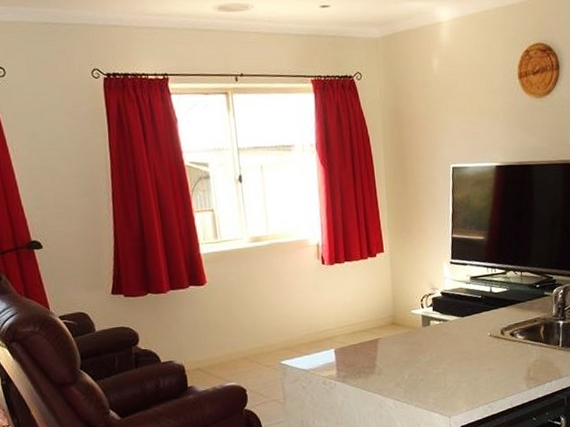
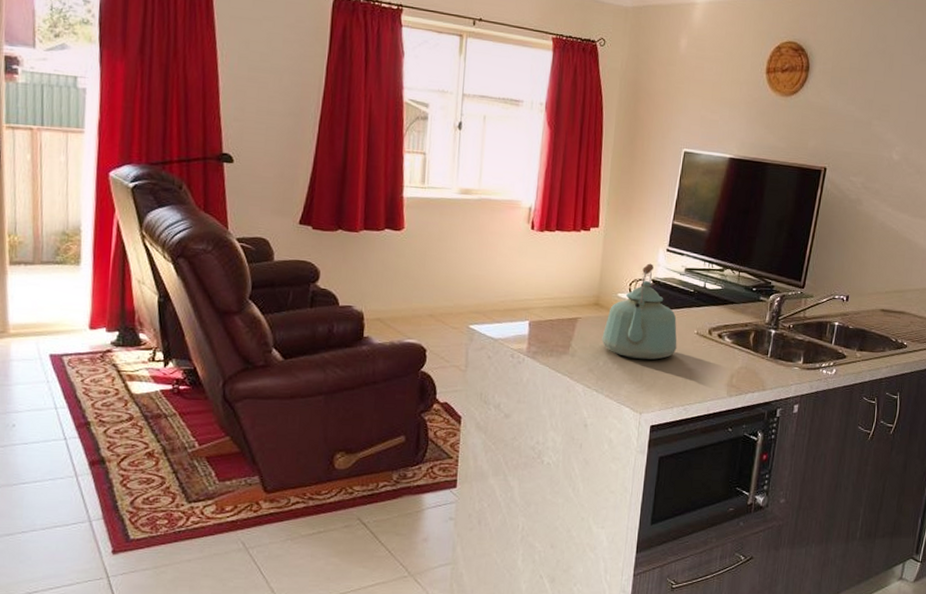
kettle: none [403,278,474,368] -> present [601,263,677,360]

